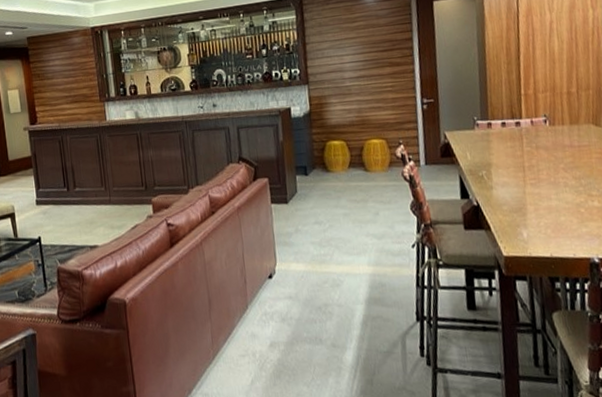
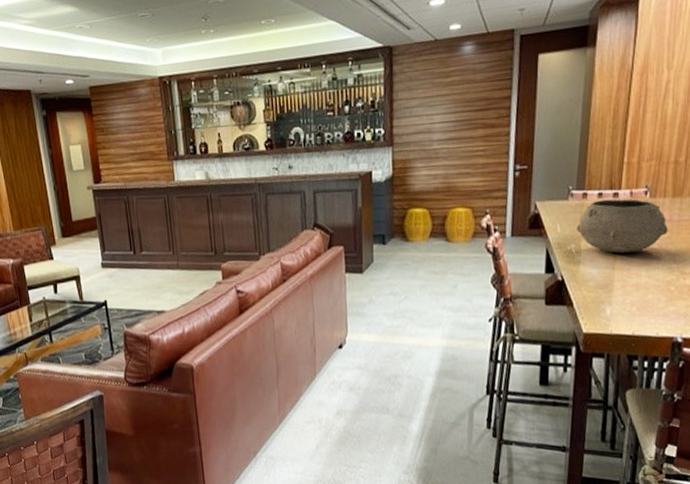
bowl: none [485,127,571,178] -> present [577,199,668,253]

